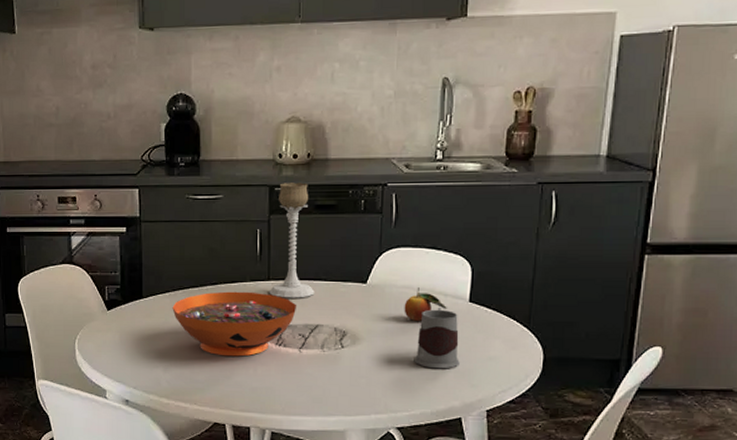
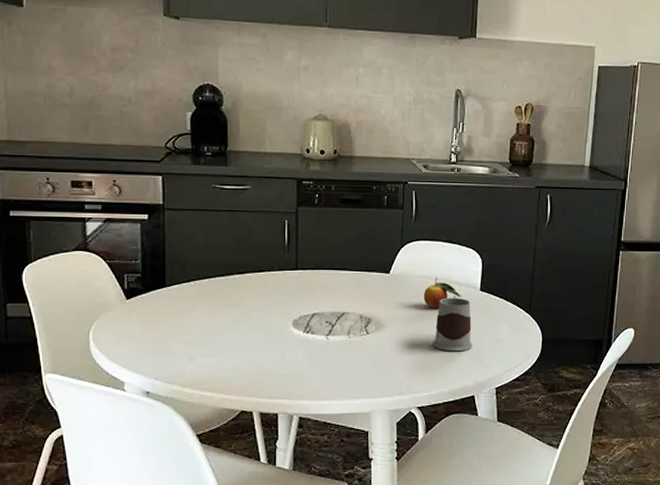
decorative bowl: present [172,291,297,357] -> none [197,280,325,344]
candle holder: present [269,182,315,298] -> none [297,177,341,287]

